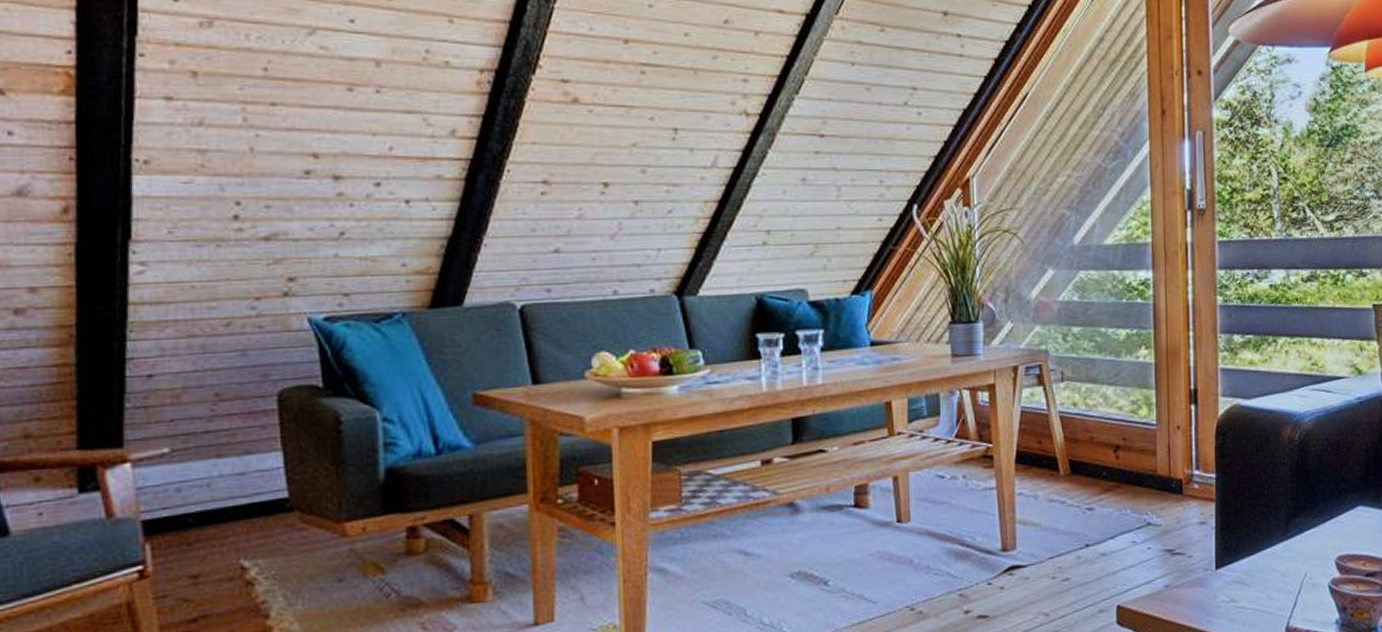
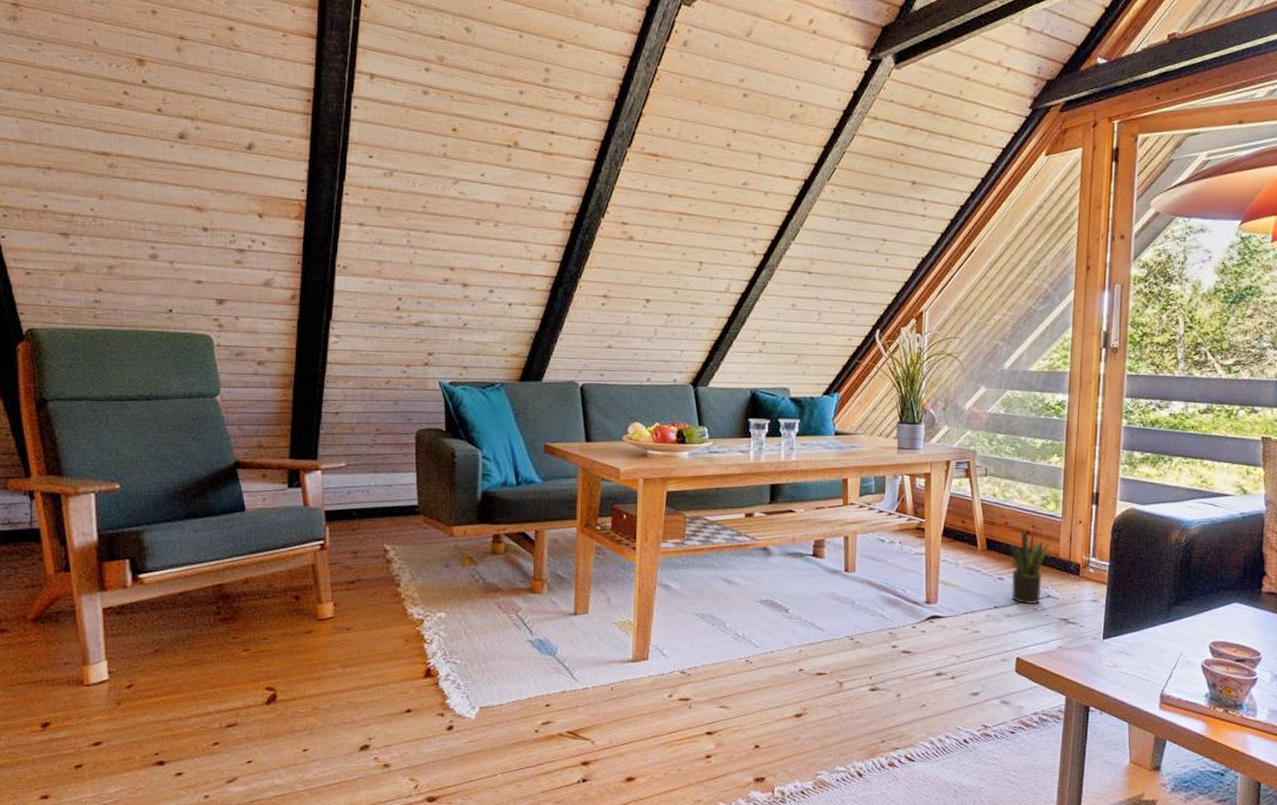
potted plant: none [1099,444,1145,537] -> present [1010,529,1050,604]

